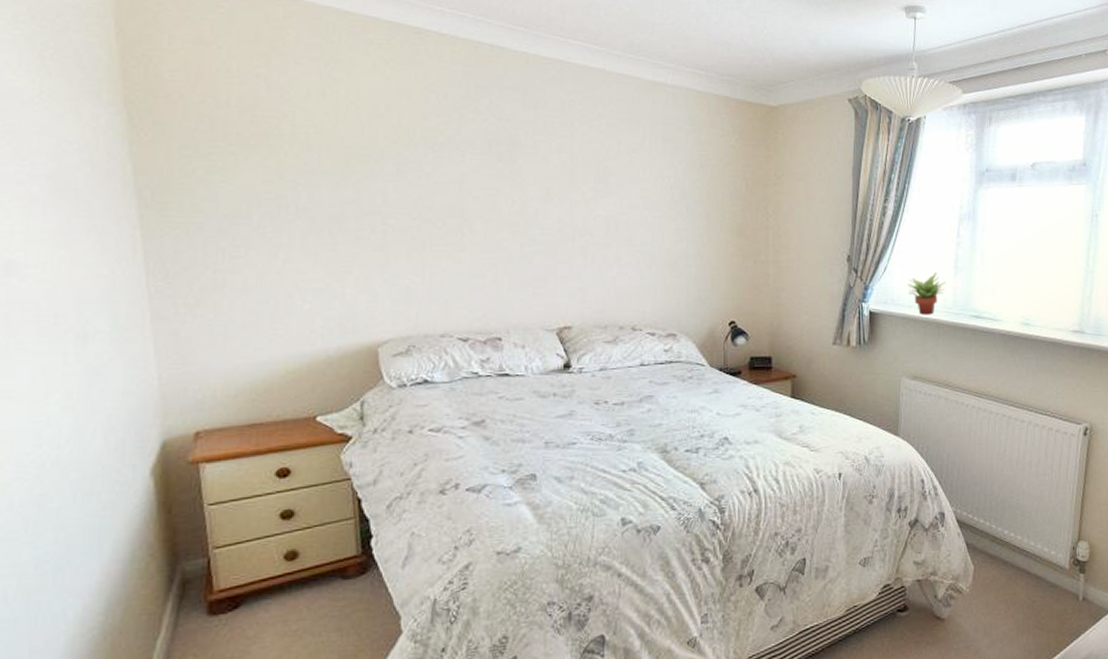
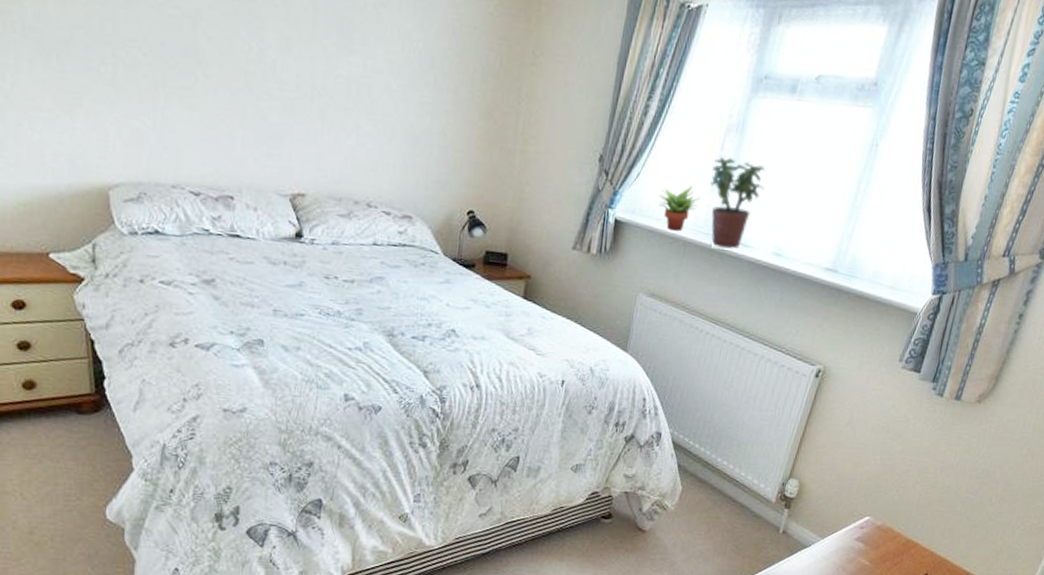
potted plant: none [953,242,1003,326] -> present [710,157,765,250]

